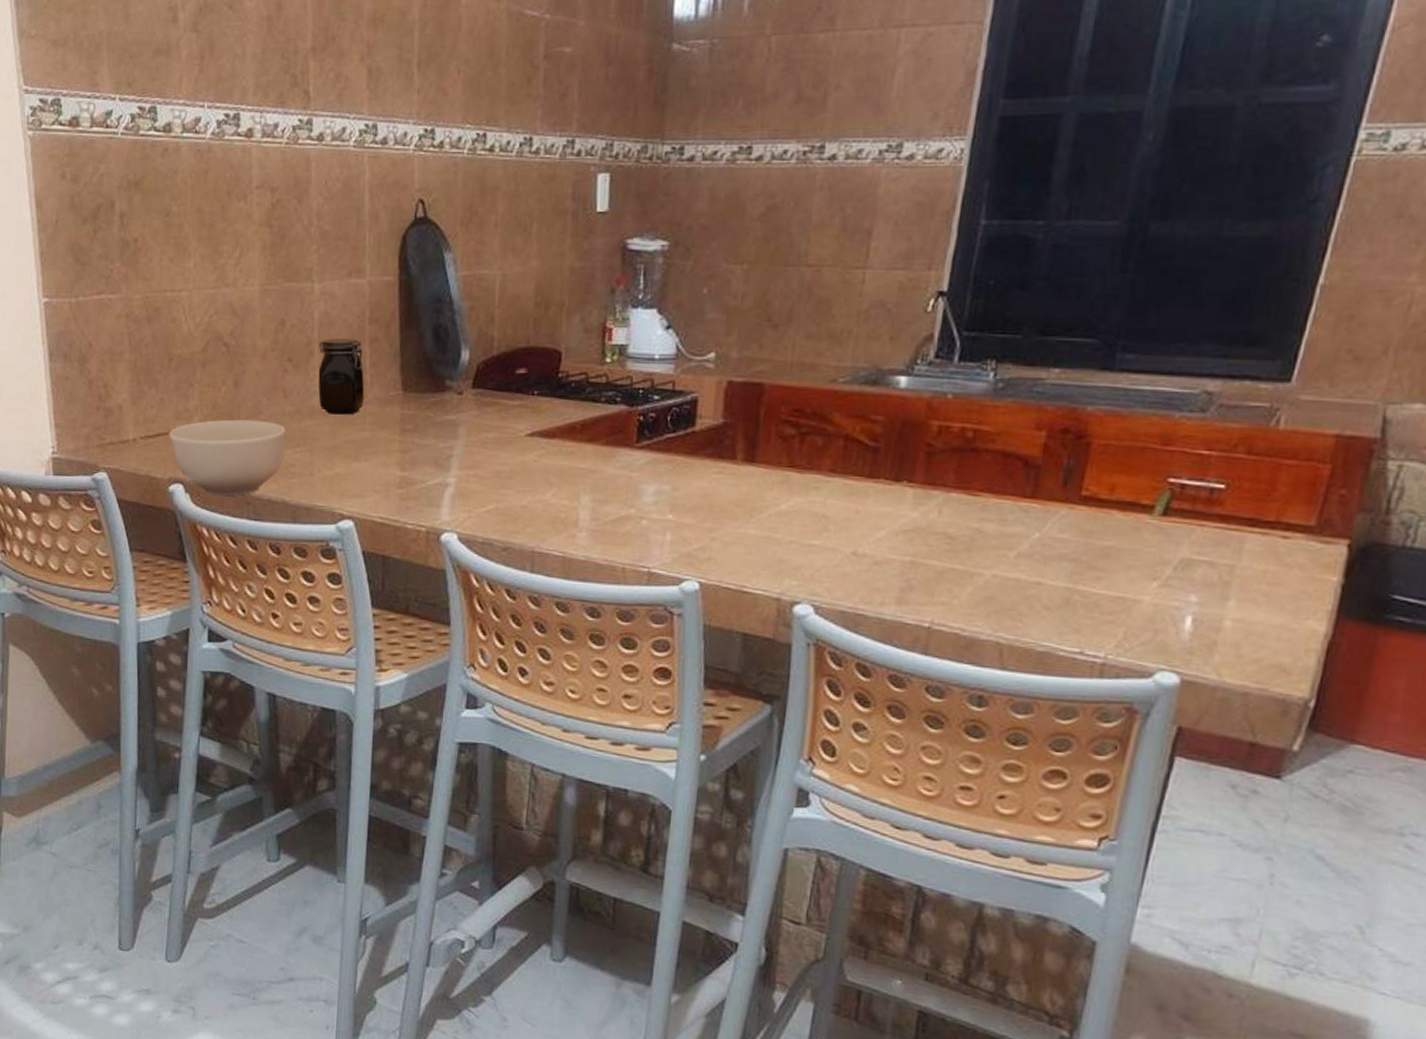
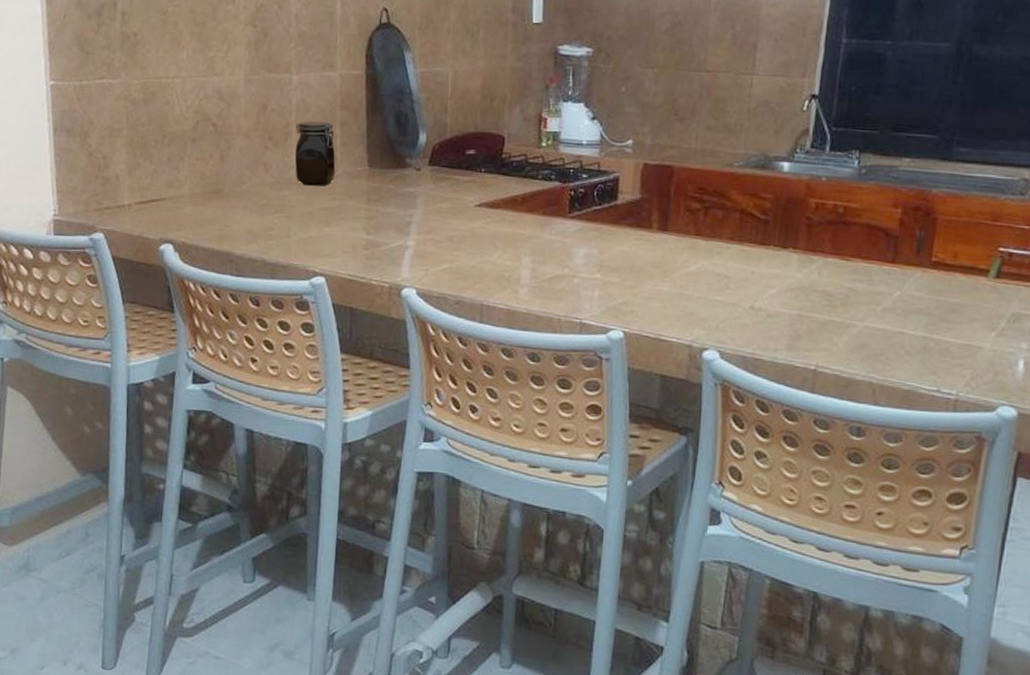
bowl: present [168,419,286,496] -> none [160,188,266,255]

